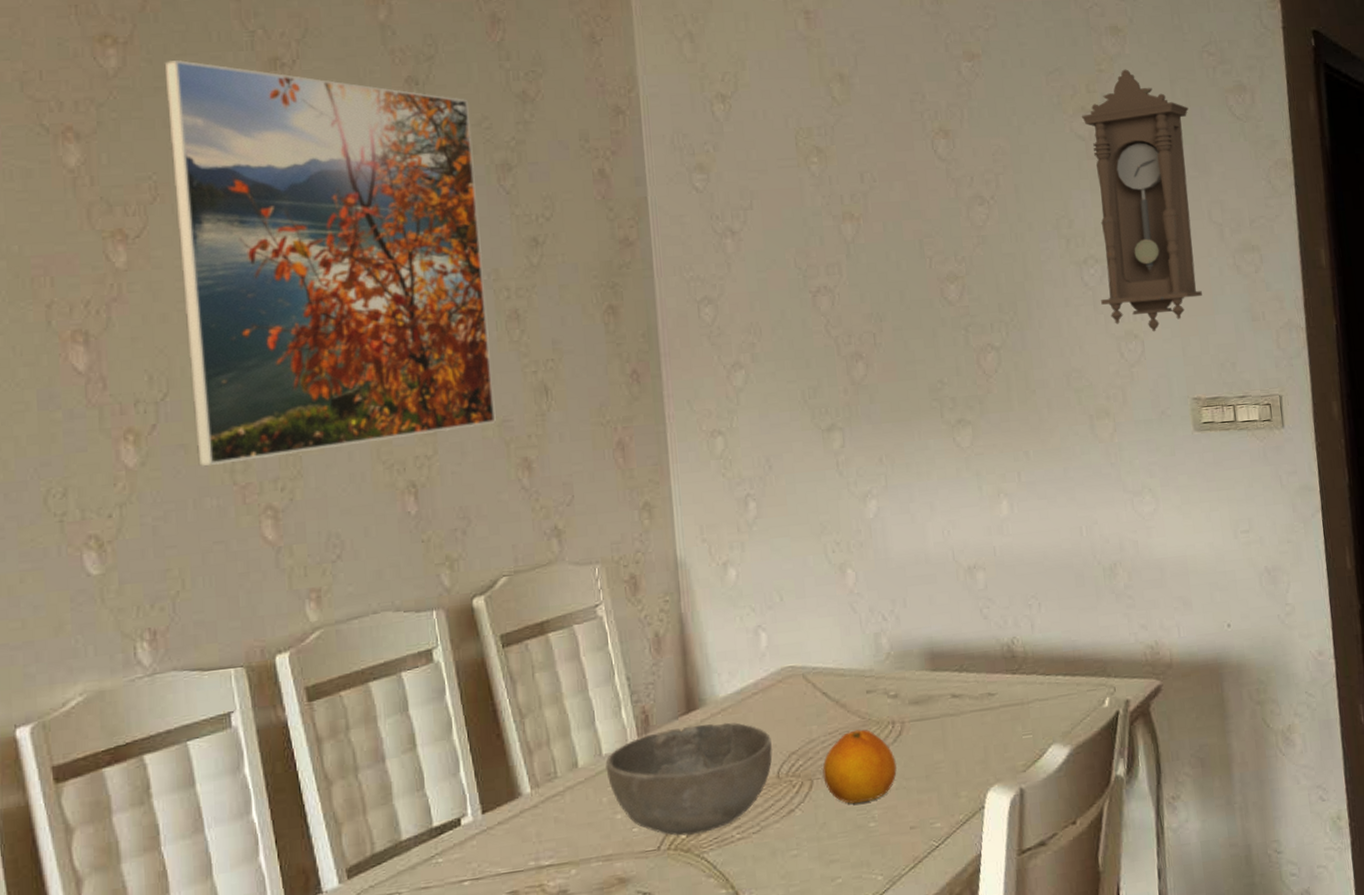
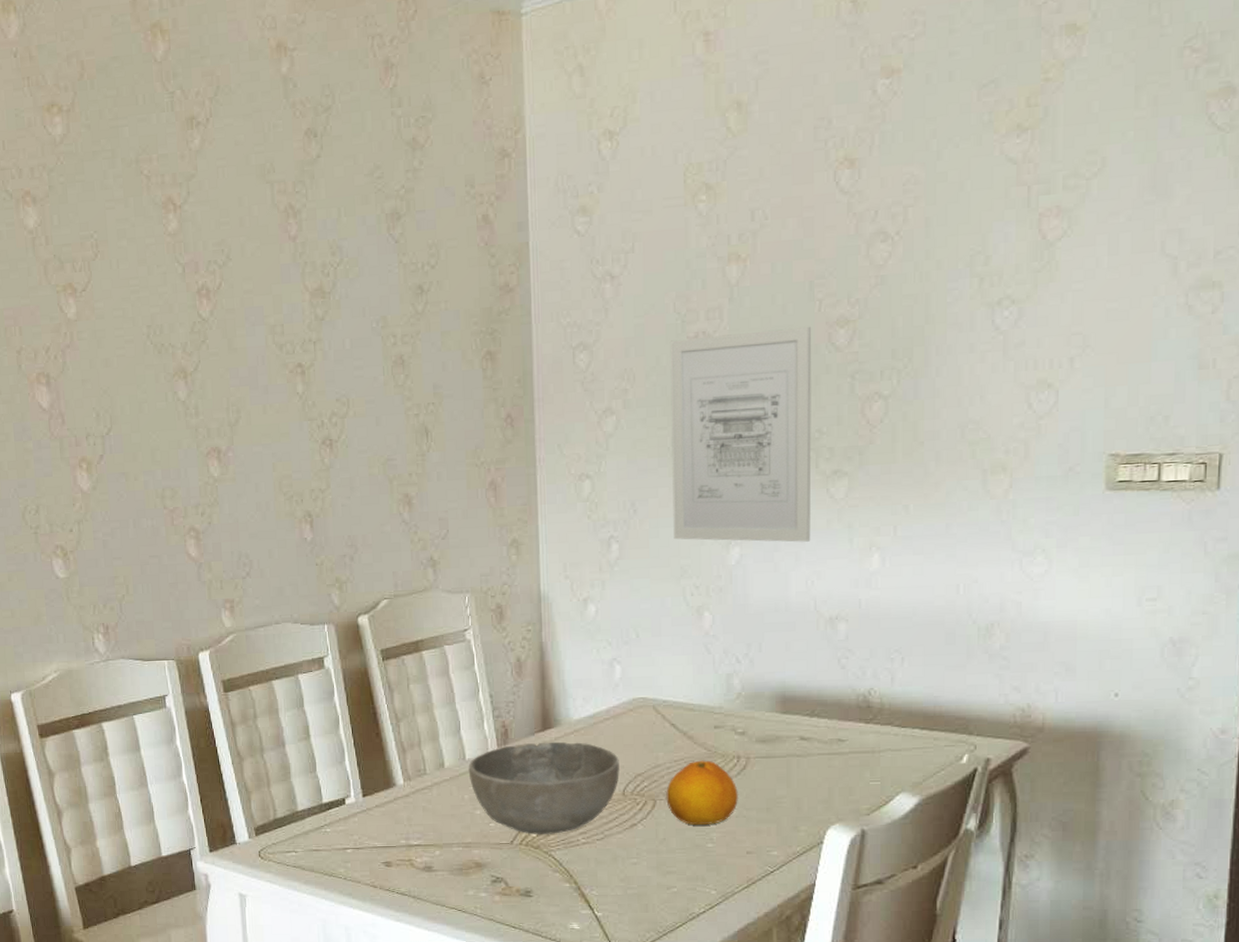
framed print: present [164,59,496,467] -> none [100,124,381,493]
wall art: none [793,282,943,495] -> present [670,327,812,542]
pendulum clock: present [1081,69,1202,332] -> none [1013,75,1155,381]

